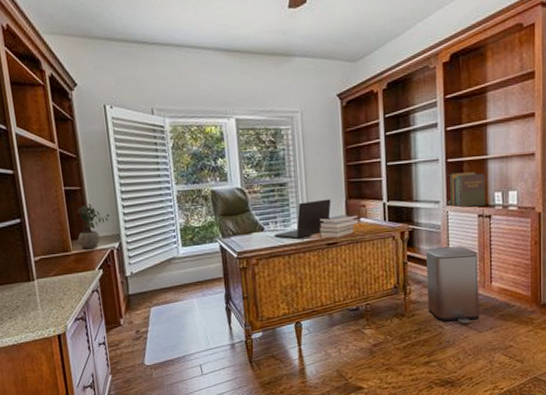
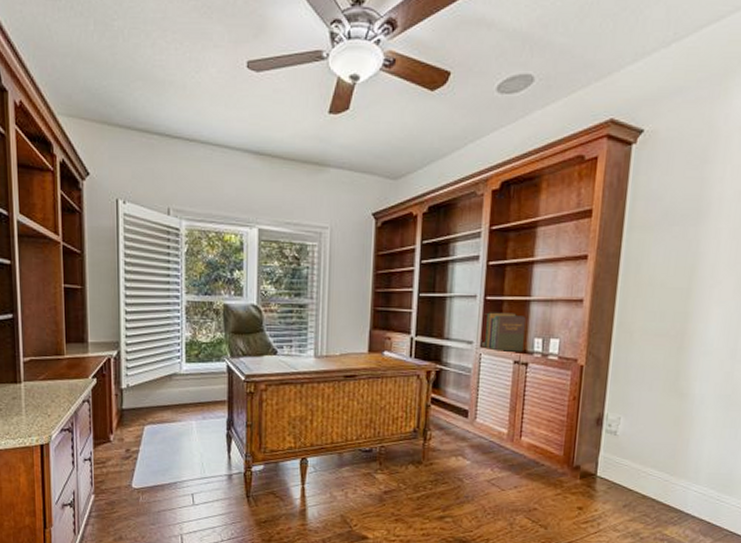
potted plant: present [77,204,110,250] -> none [72,305,110,355]
laptop: present [274,199,331,239] -> none [287,326,354,367]
books: present [318,214,358,239] -> none [337,345,382,371]
pedal bin: present [426,246,480,323] -> none [448,391,510,479]

